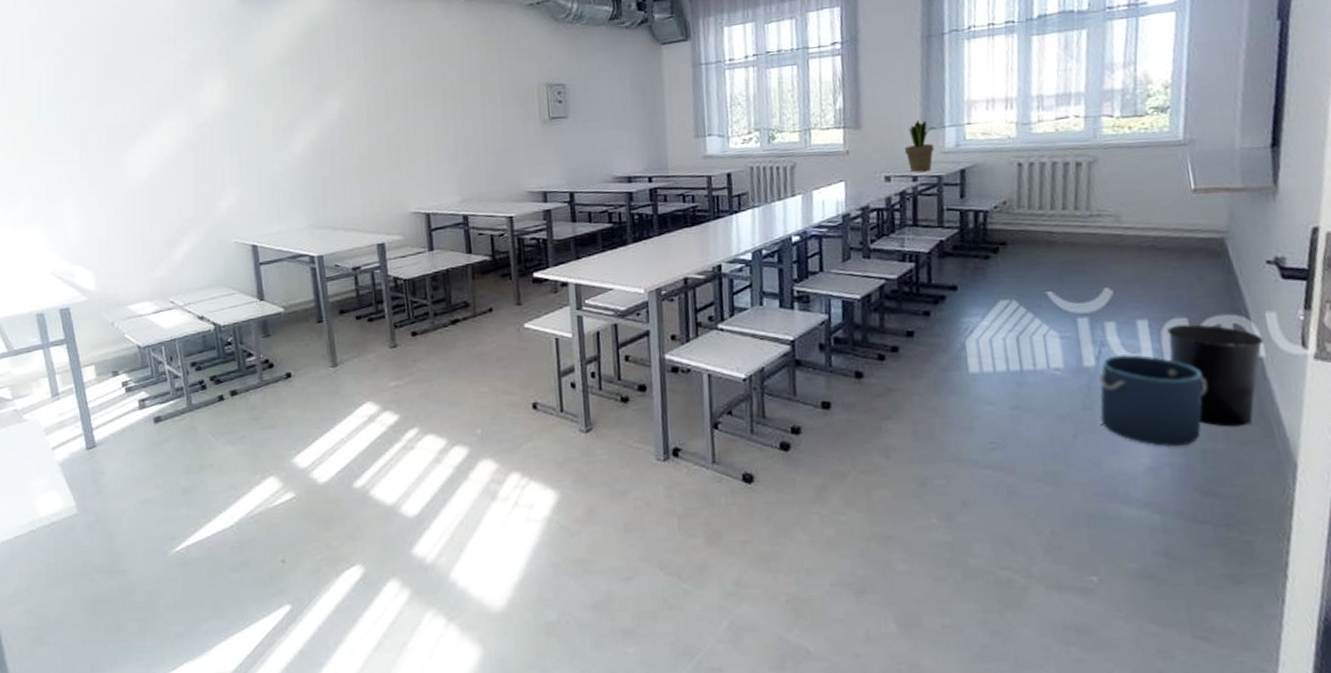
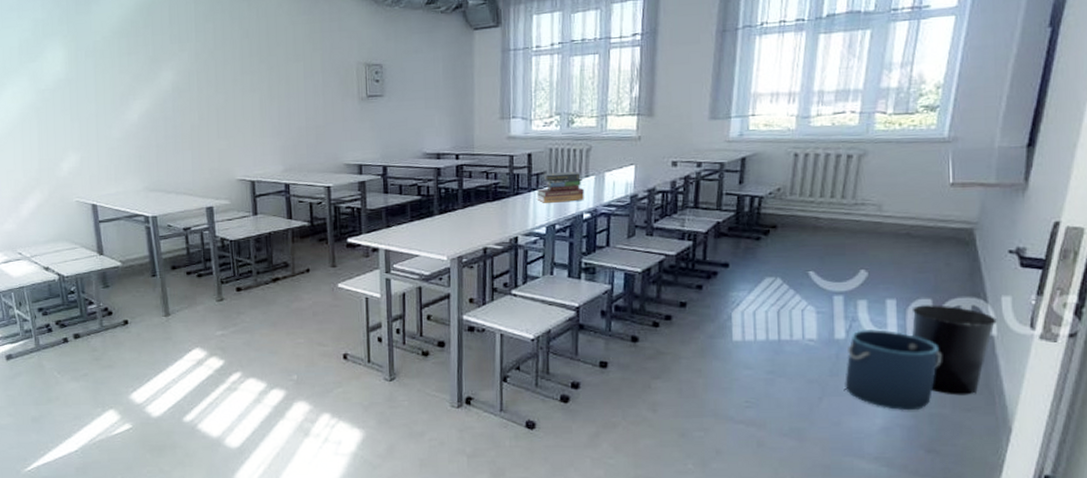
books: none [739,190,792,227] -> present [537,170,584,203]
potted plant: present [904,121,937,173] -> none [691,111,723,159]

